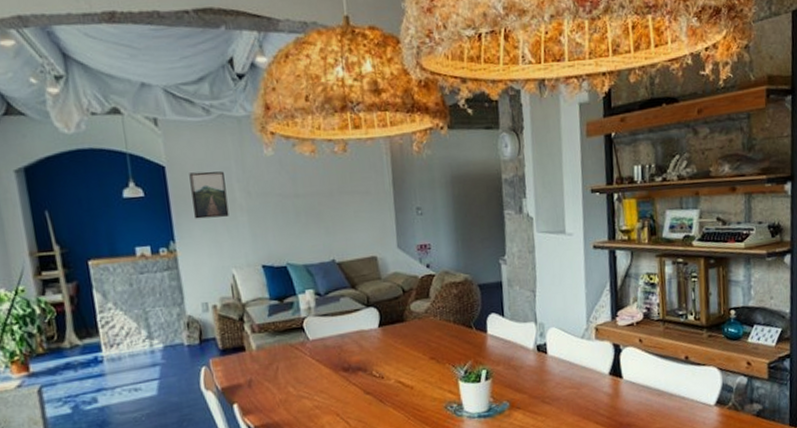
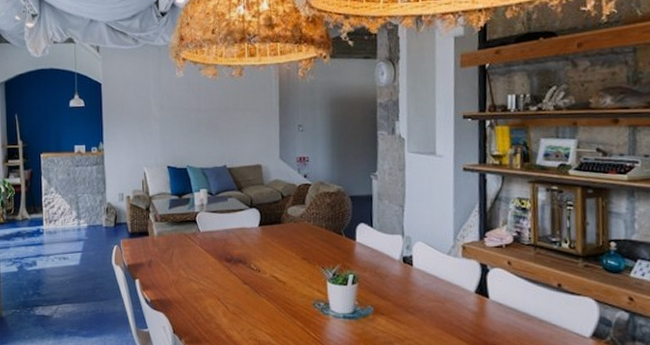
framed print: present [189,171,229,219] -> none [118,88,146,126]

